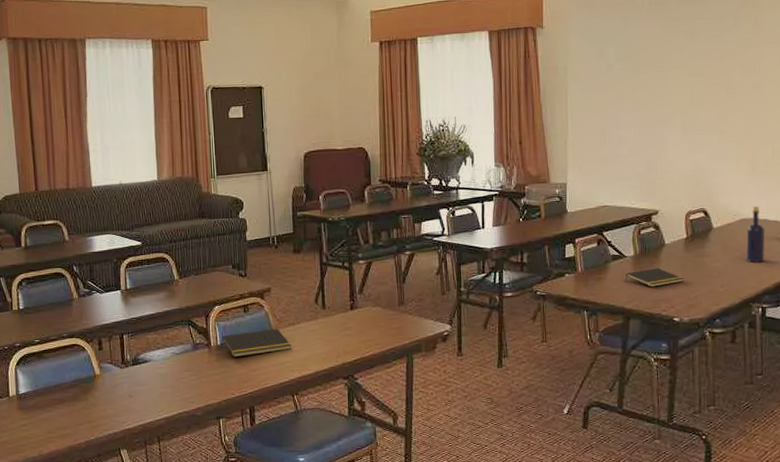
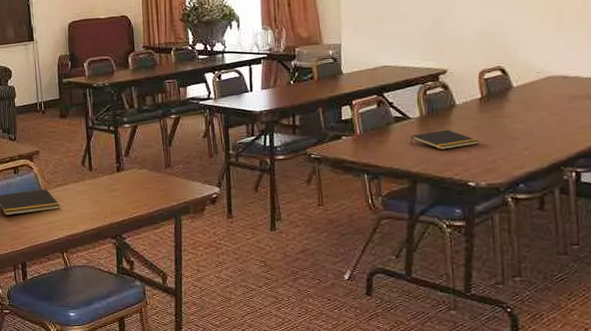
bottle: present [745,206,765,262] -> none [553,63,578,123]

